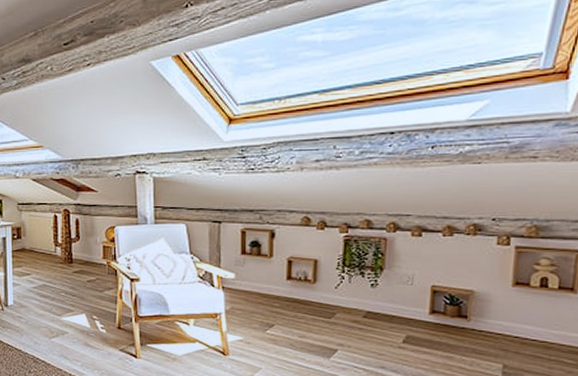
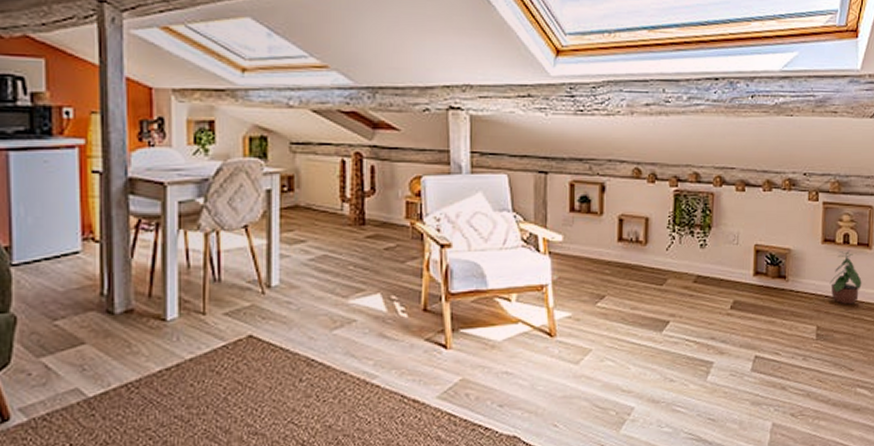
potted plant: none [520,293,563,347] -> present [829,250,862,305]

